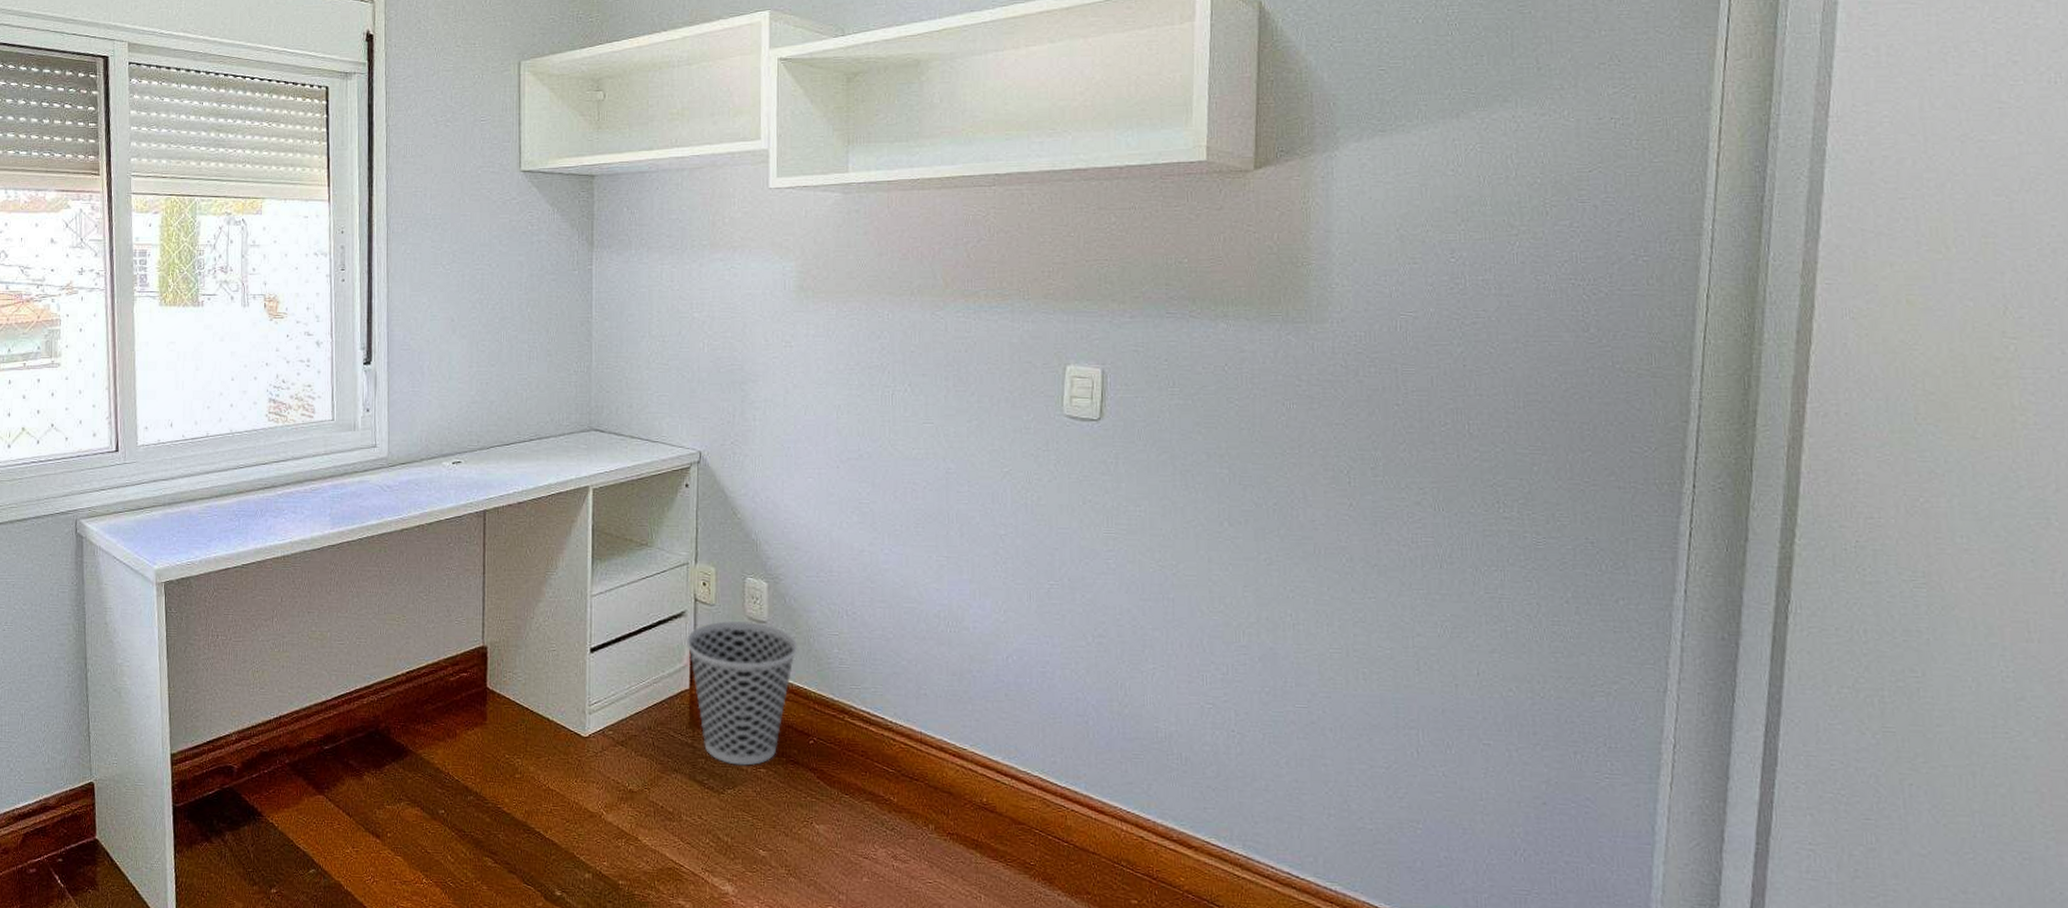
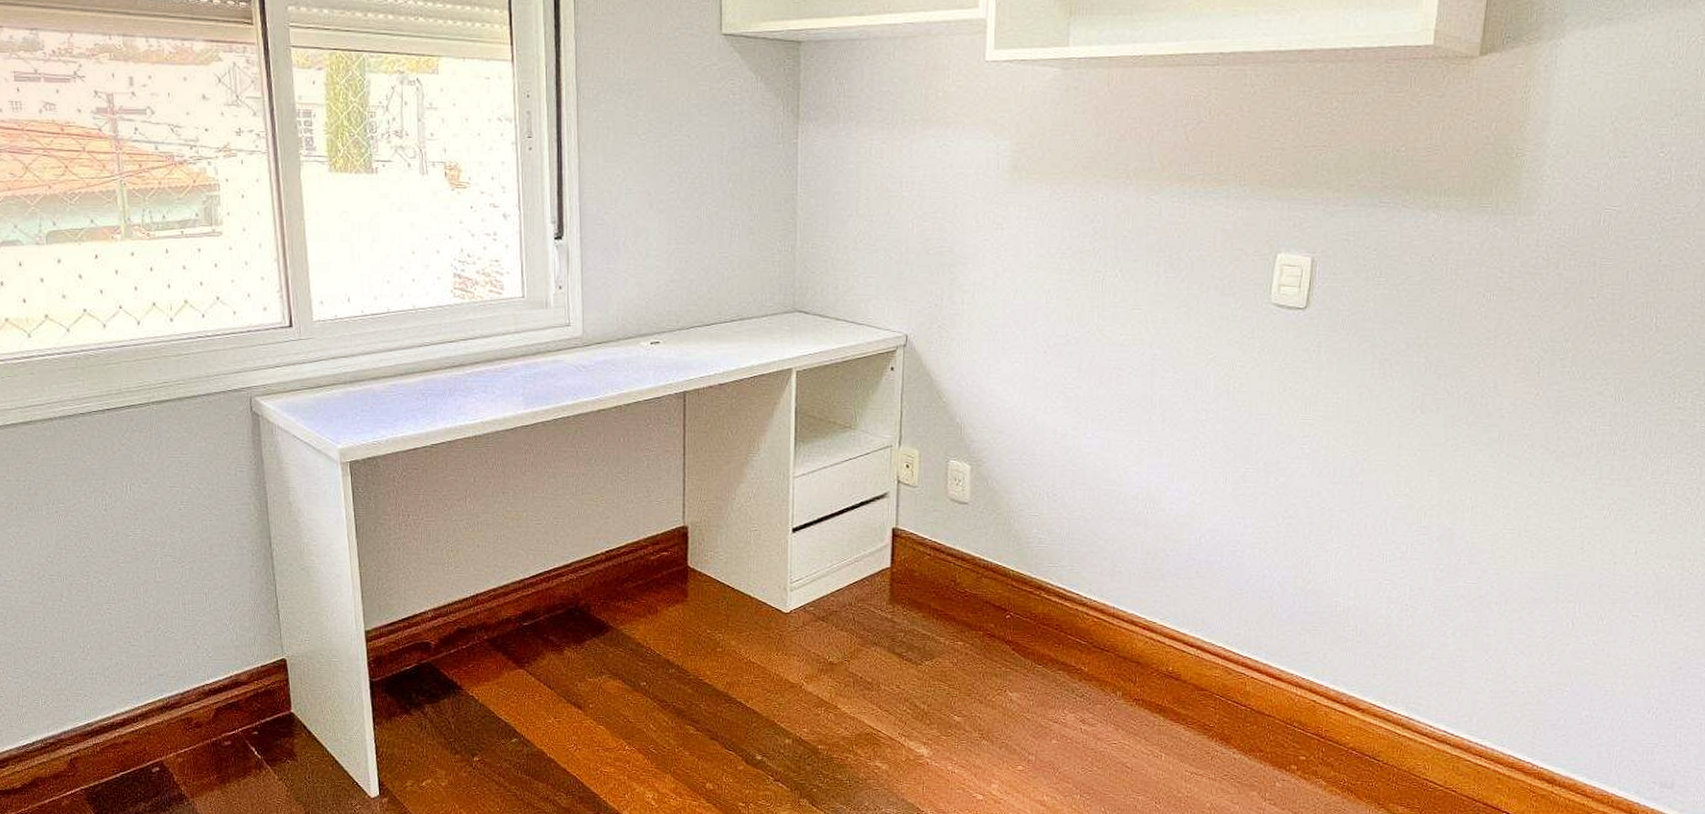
wastebasket: present [687,620,798,766] -> none [889,501,999,639]

